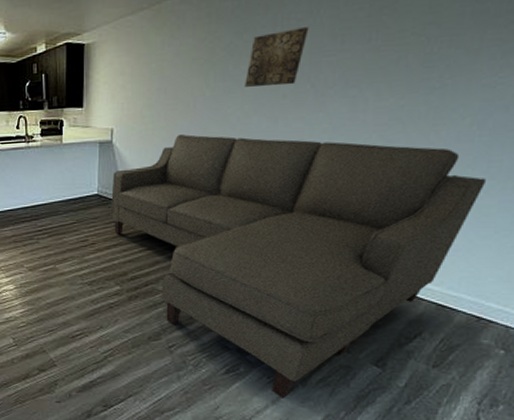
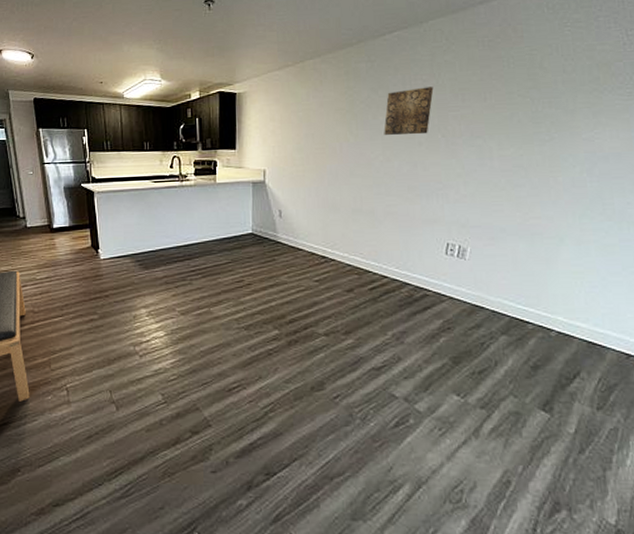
sofa: present [110,134,486,399] -> none [265,176,604,454]

